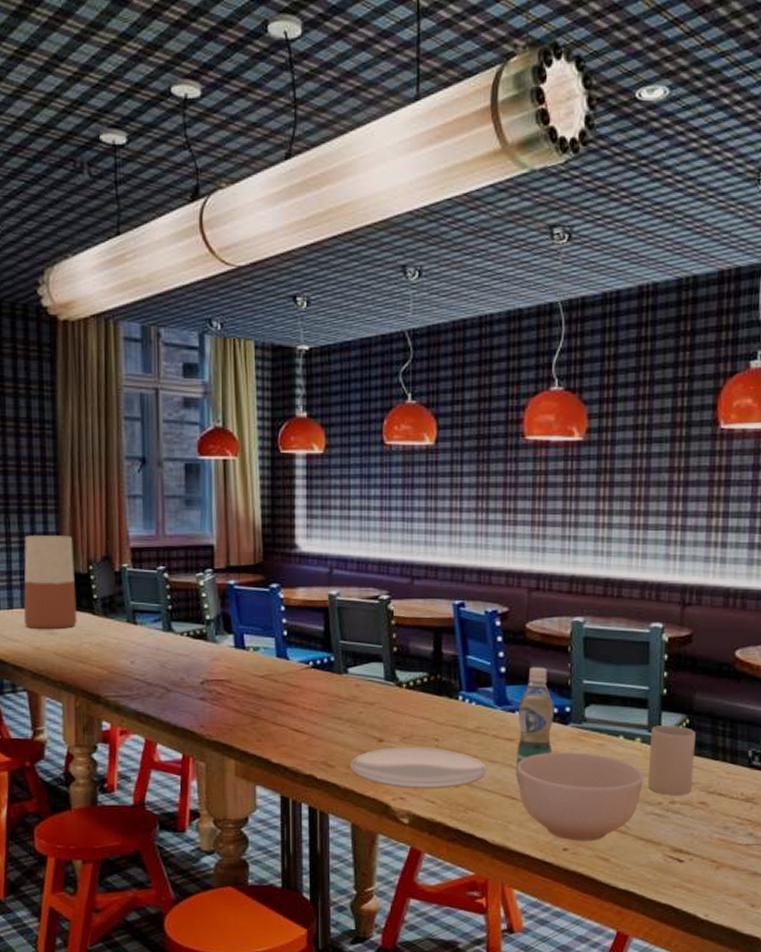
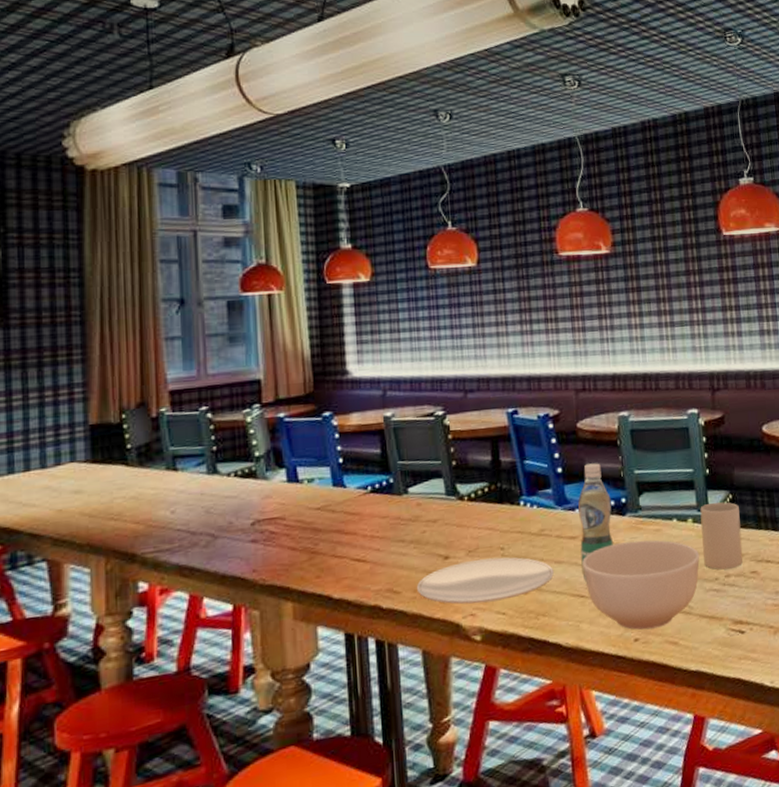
vase: present [23,535,77,629] -> none [43,385,108,490]

